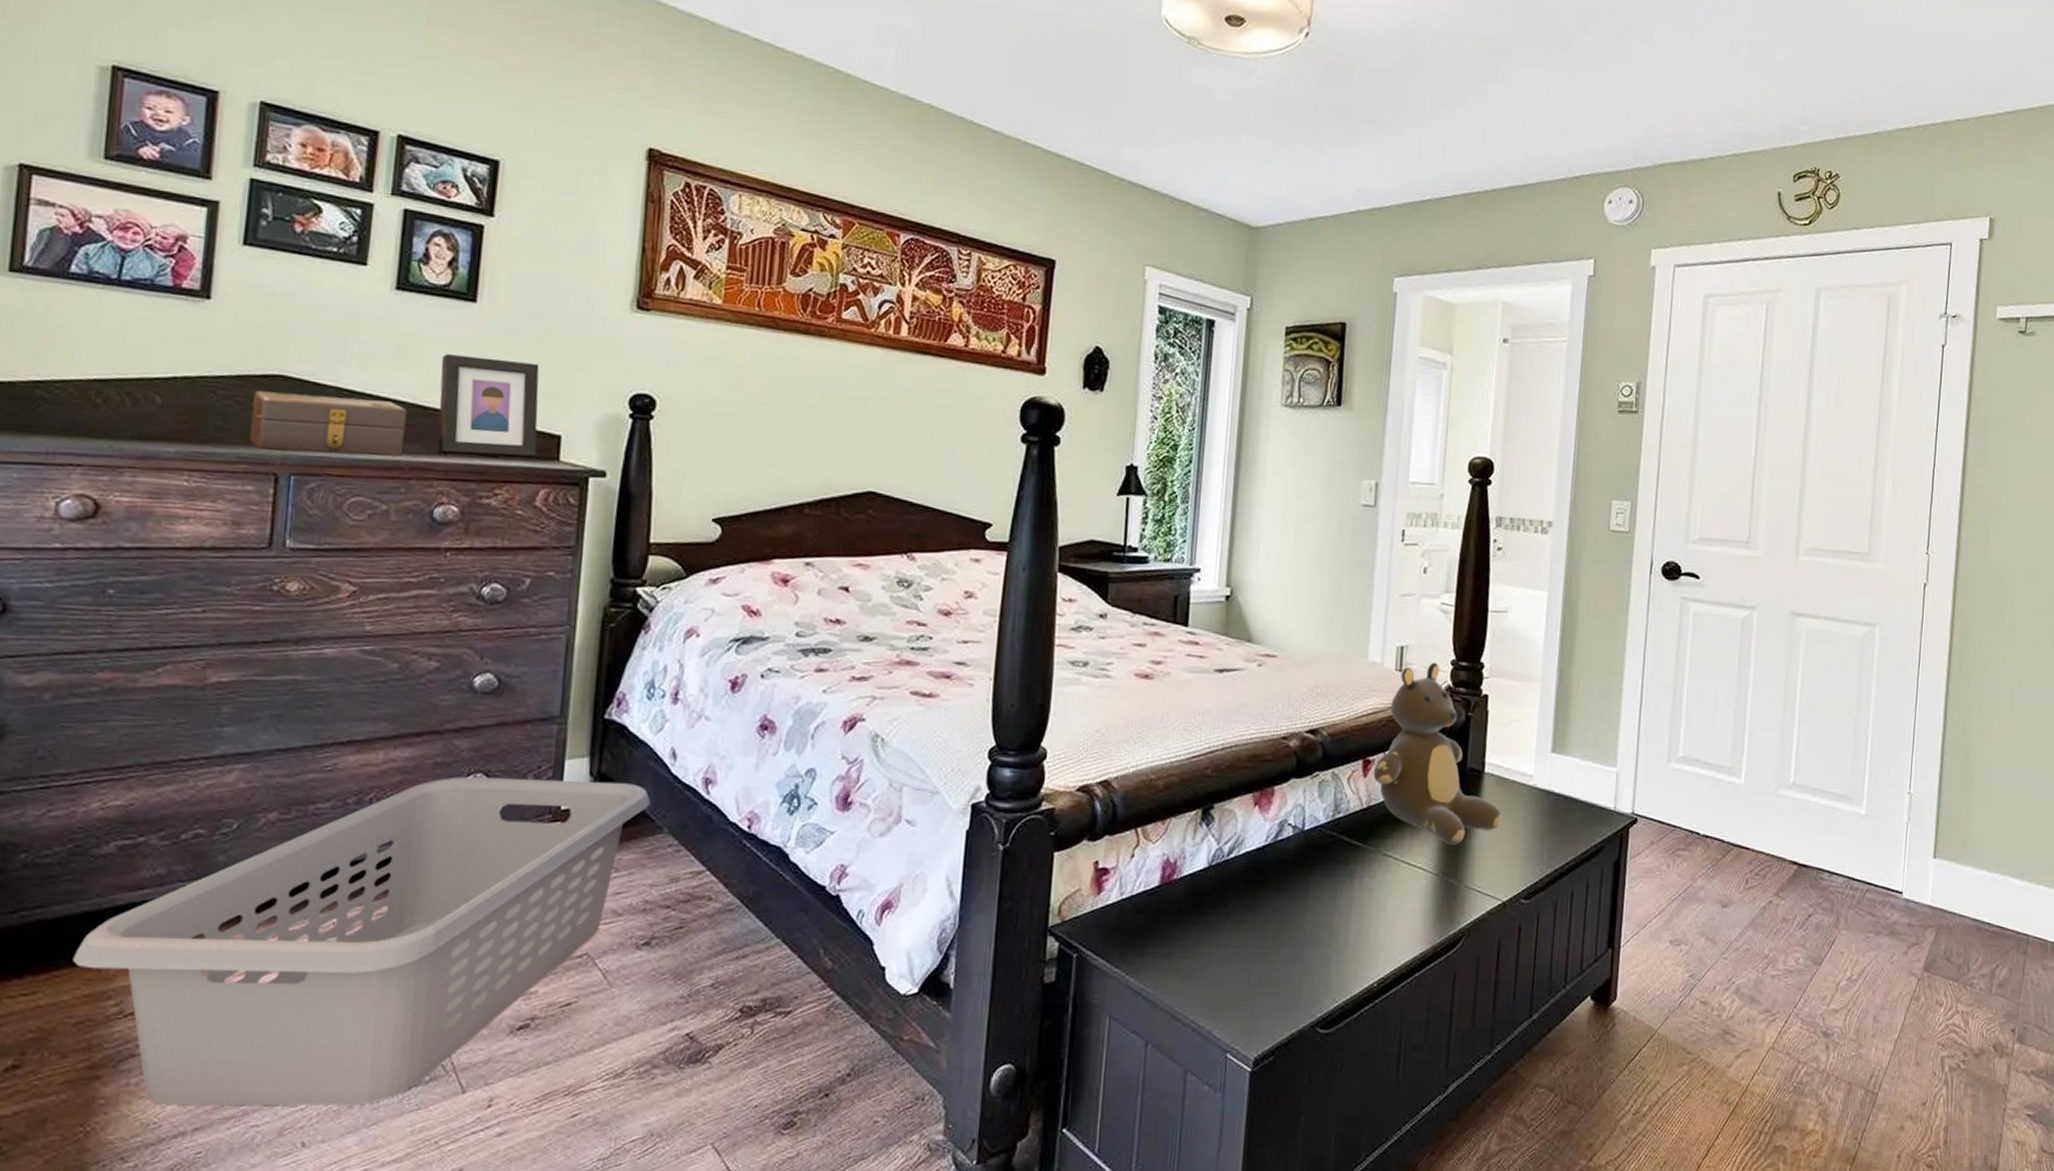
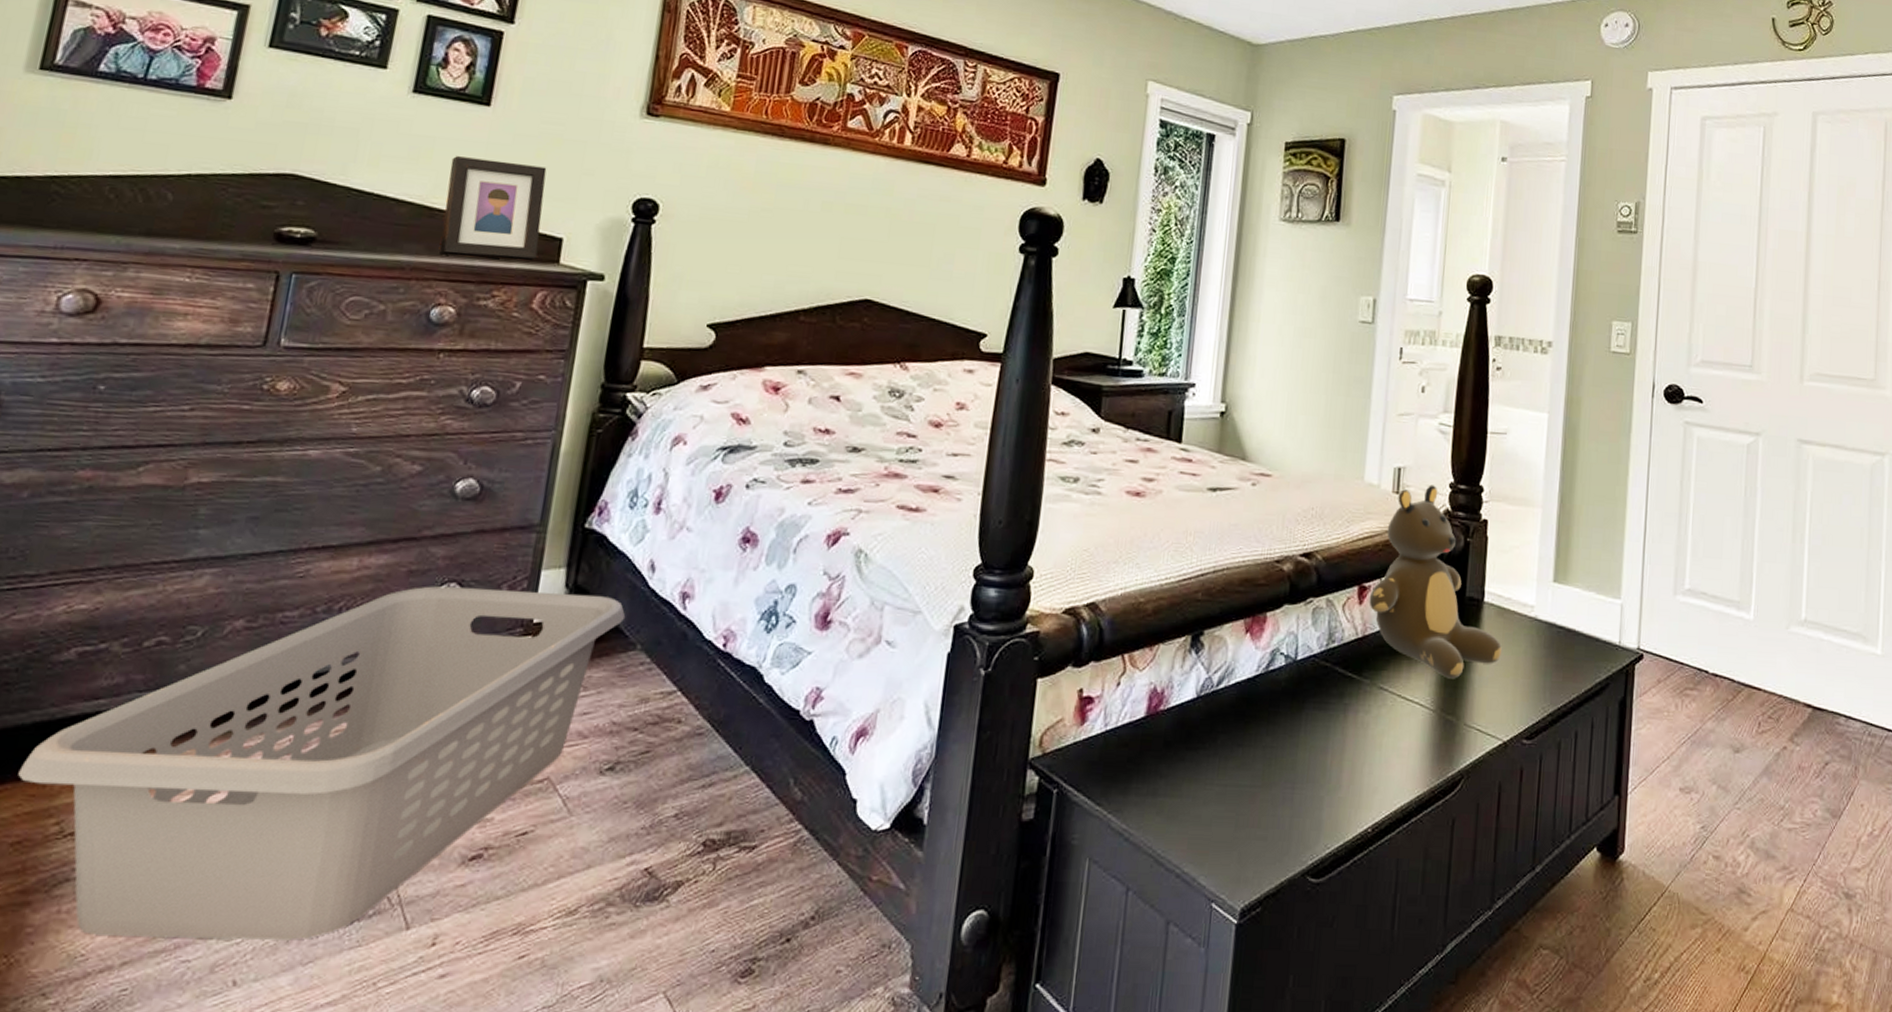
jewelry box: present [249,391,407,457] -> none [255,189,413,257]

